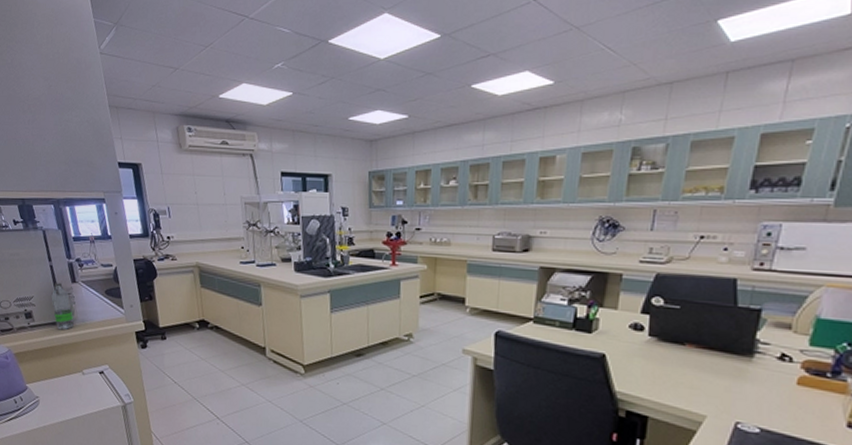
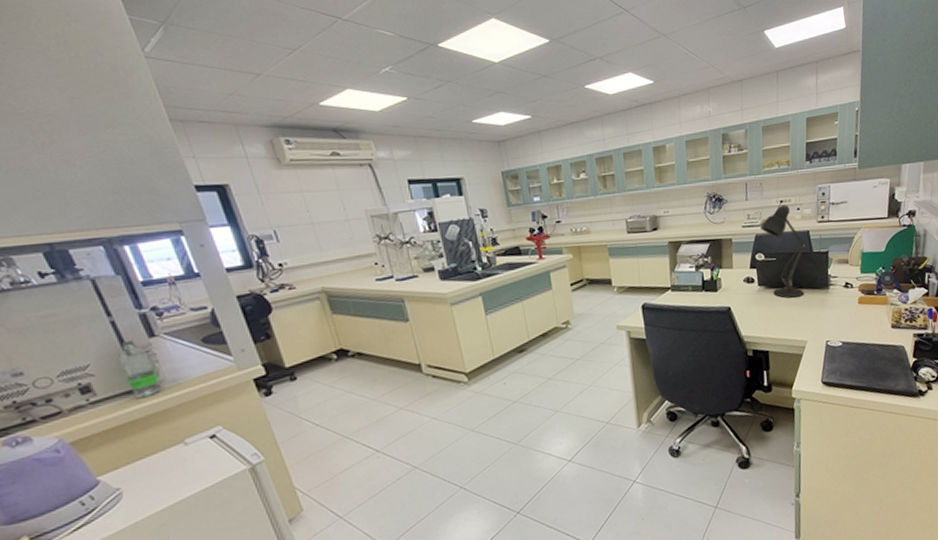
desk lamp: none [663,241,729,360] -> present [759,204,806,299]

